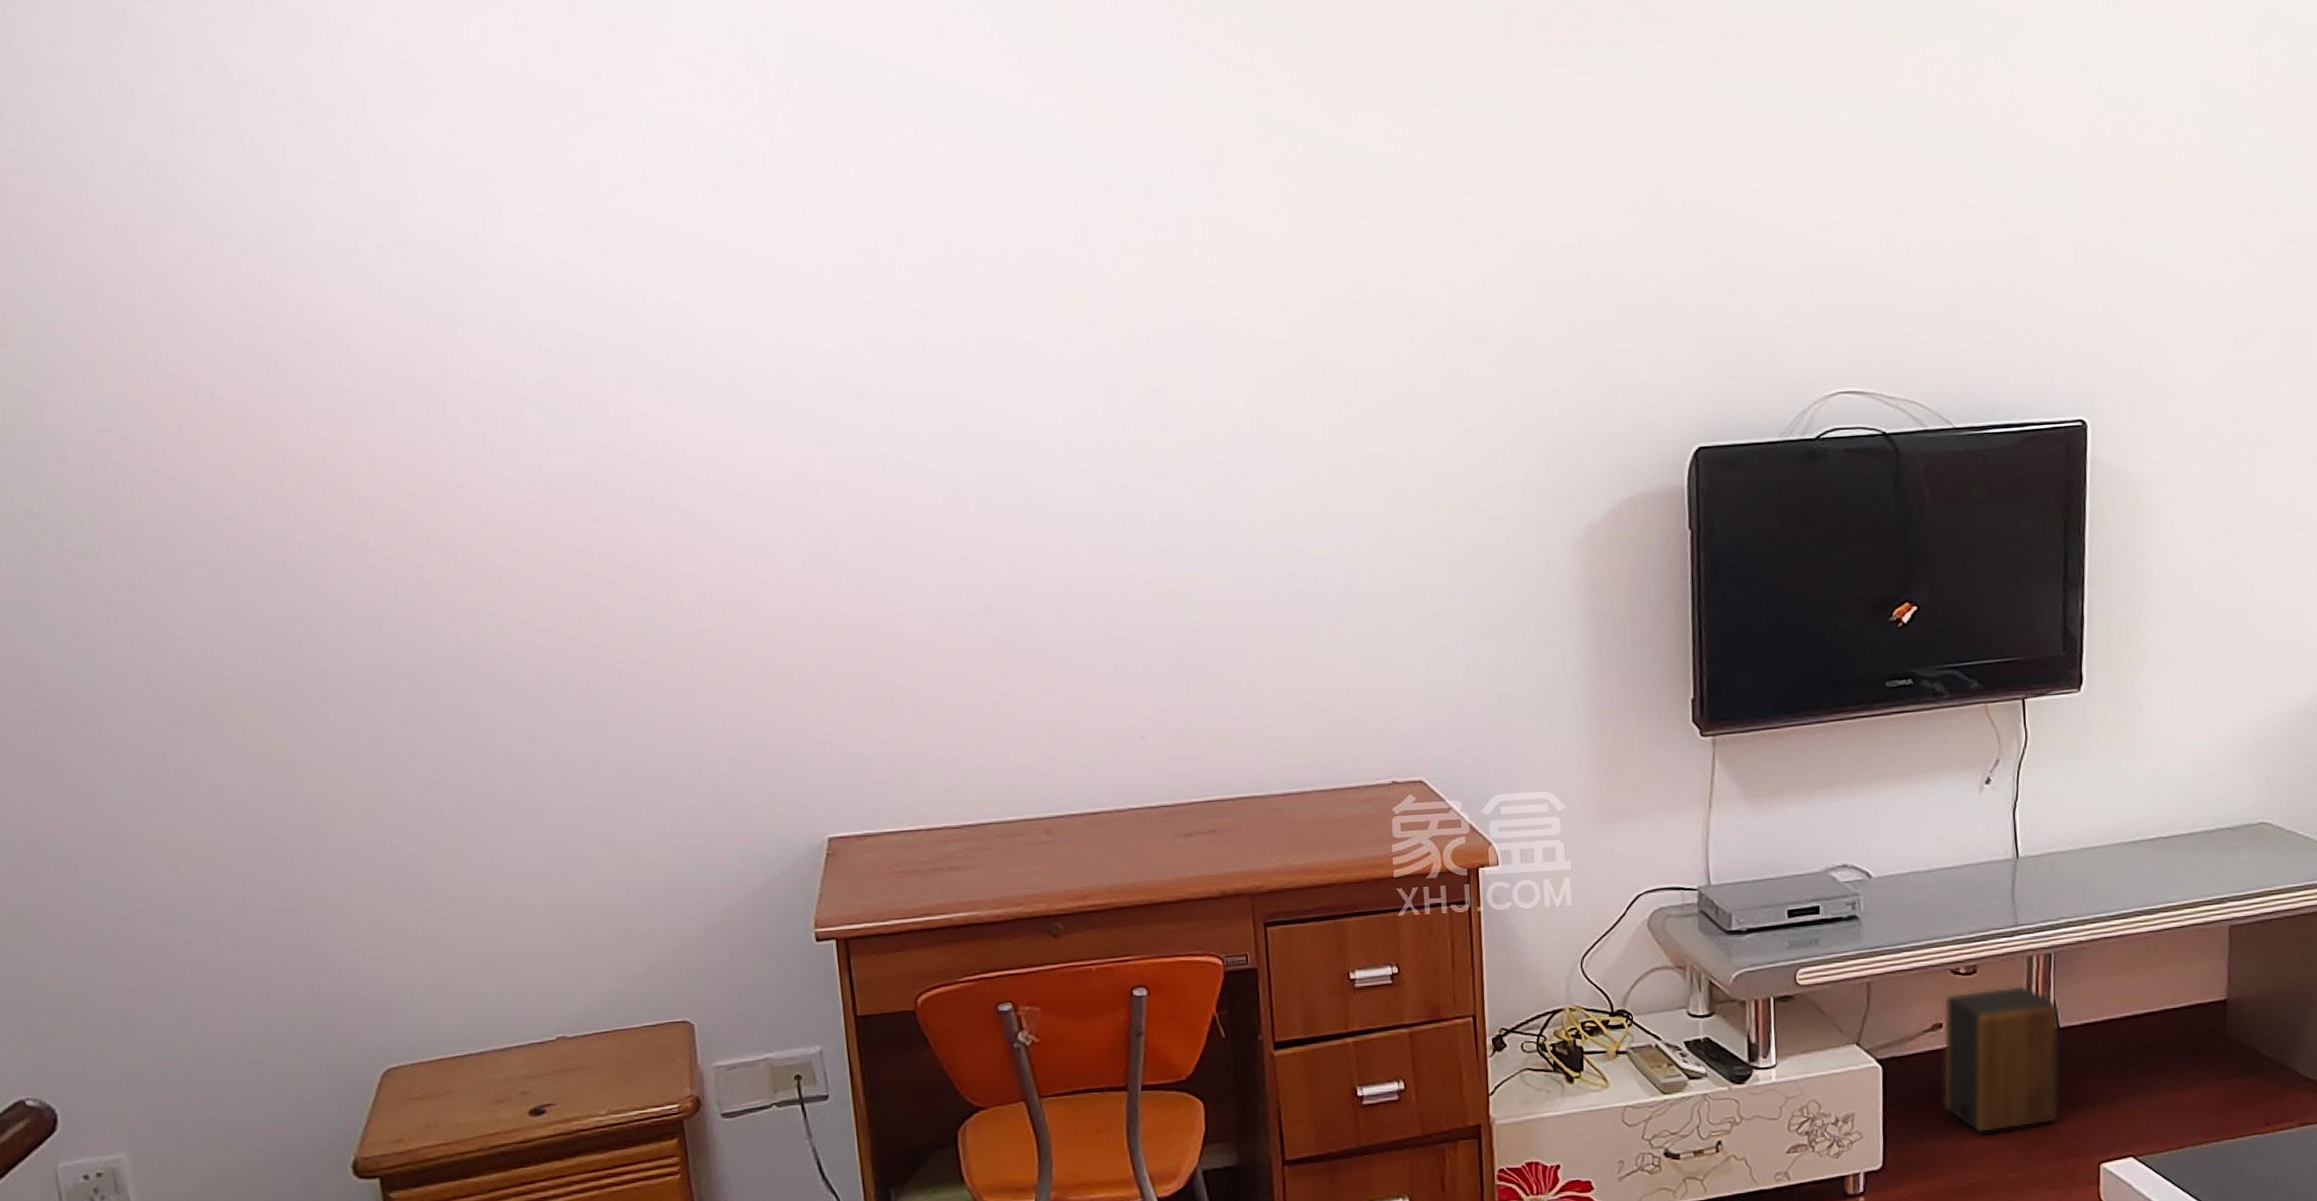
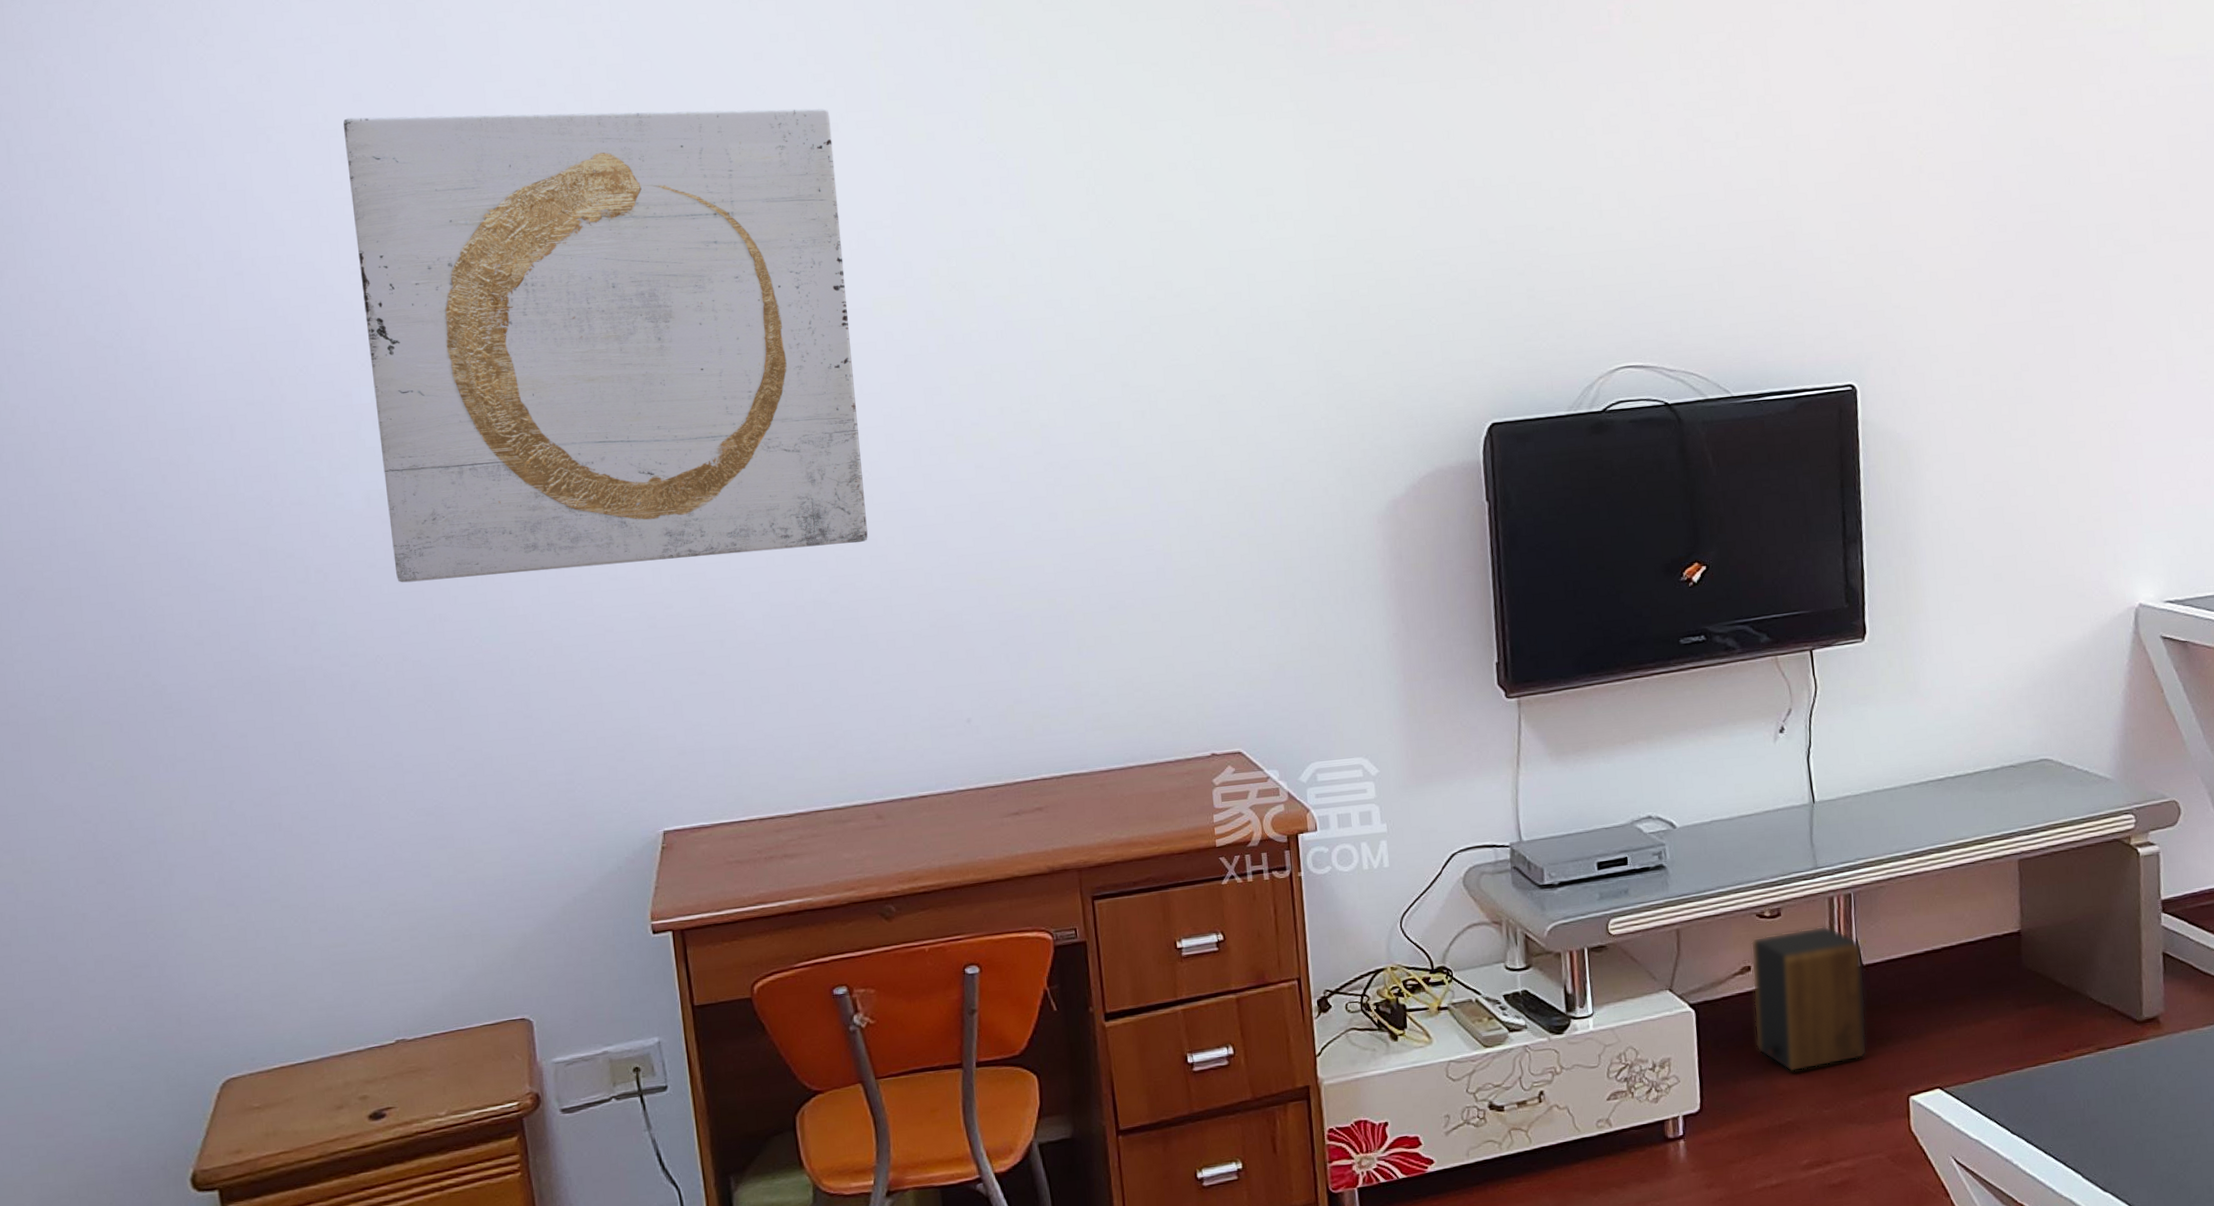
wall art: none [507,82,1044,572] -> present [343,108,868,583]

